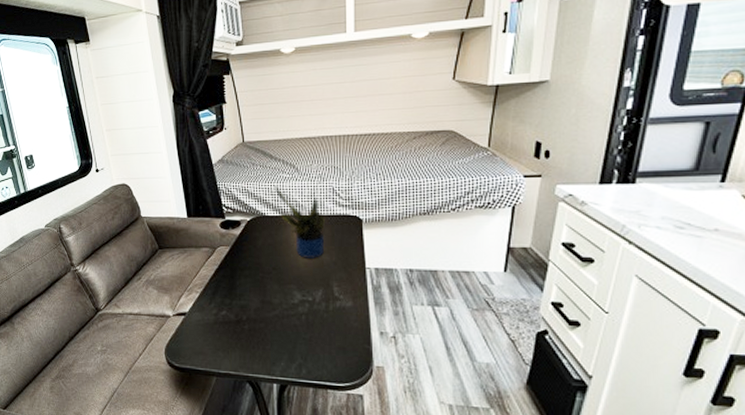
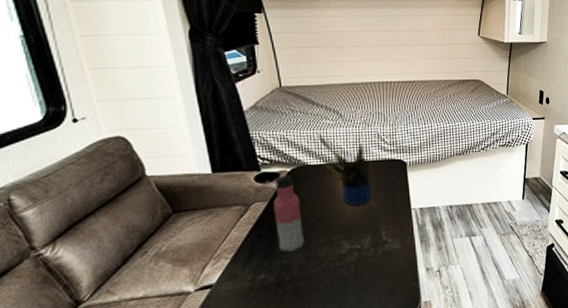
water bottle: none [235,223,261,294] -> present [273,174,305,252]

